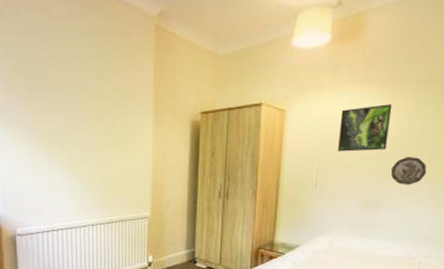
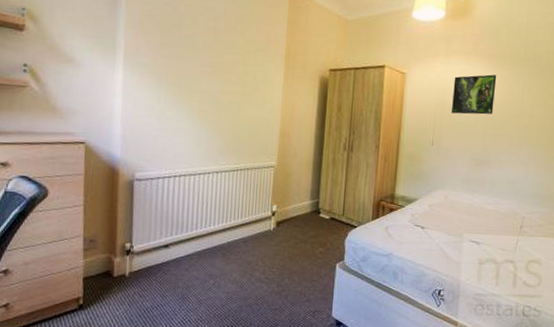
decorative plate: present [390,156,427,185] -> none [496,121,527,147]

